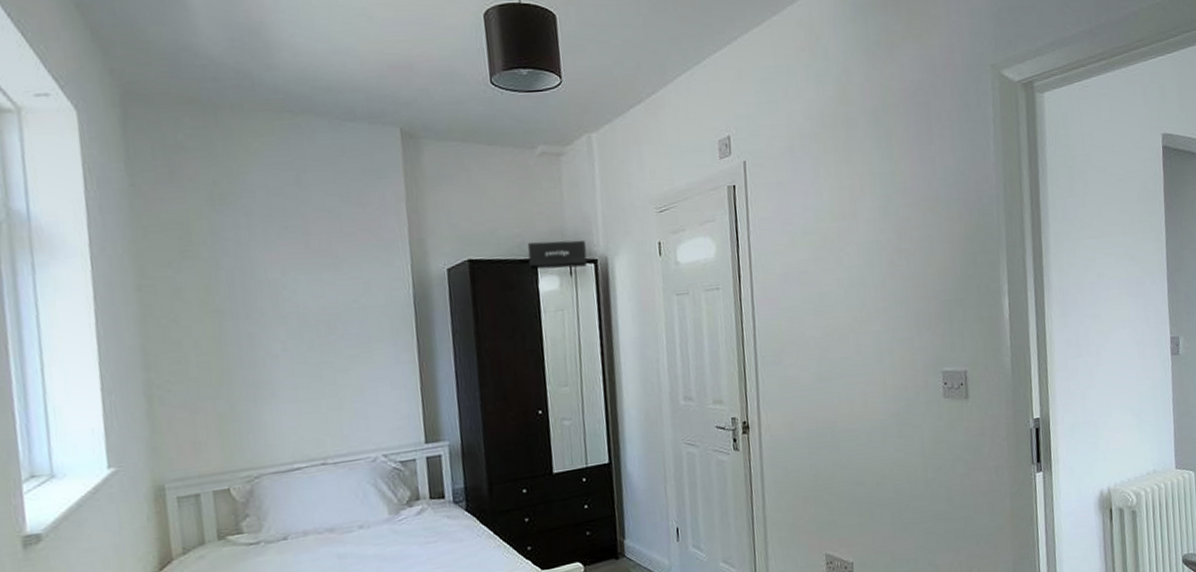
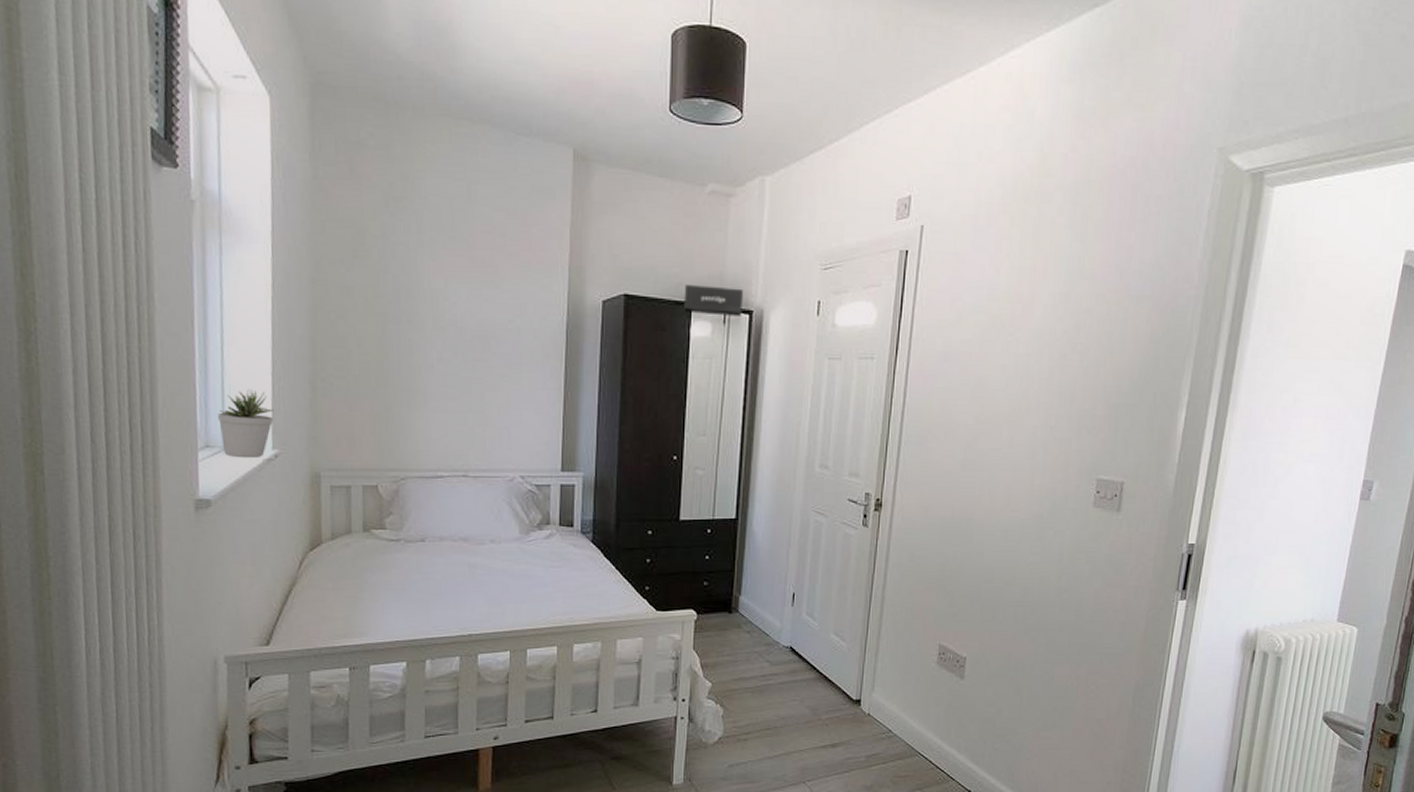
potted plant: none [42,408,107,484] -> present [218,389,274,459]

